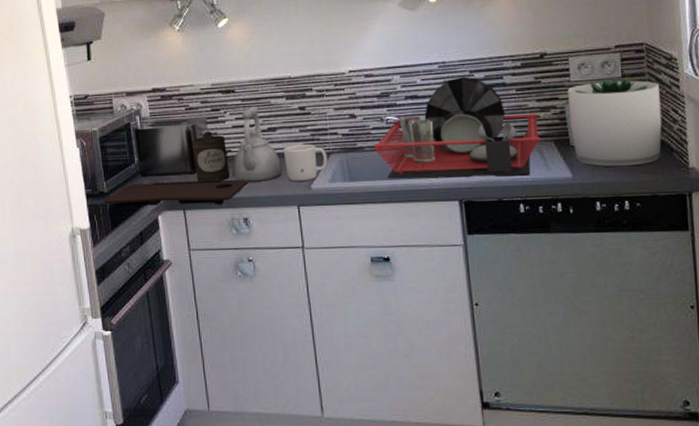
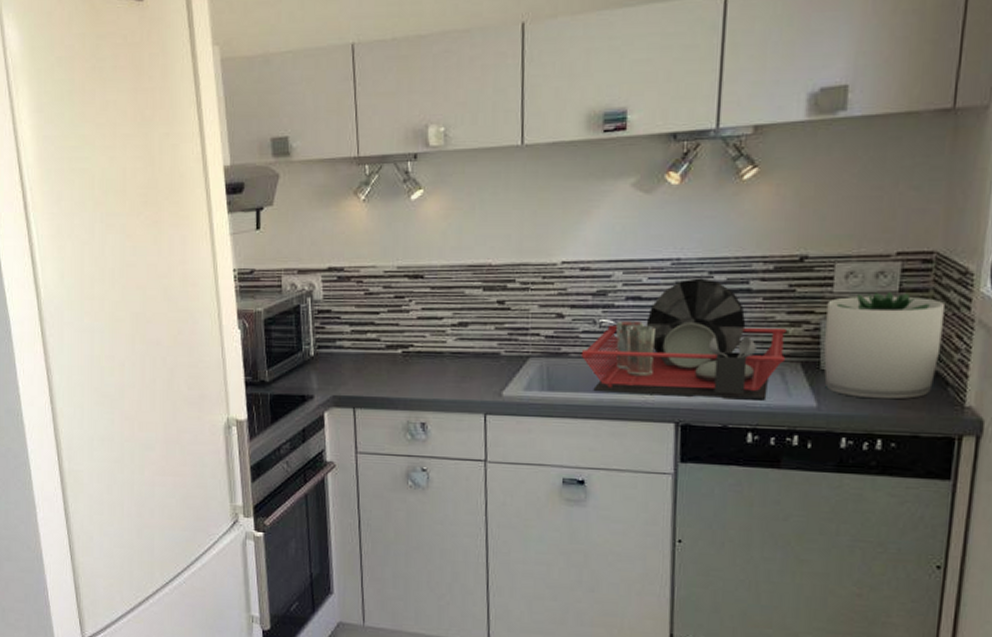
cutting board: present [104,179,249,207] -> none [264,374,431,405]
toaster: present [133,116,209,177] -> none [303,302,390,369]
canister: present [192,131,230,182] -> none [369,320,409,379]
kettle: present [232,105,283,182] -> none [412,295,471,383]
mug: present [283,143,328,182] -> none [473,343,525,387]

